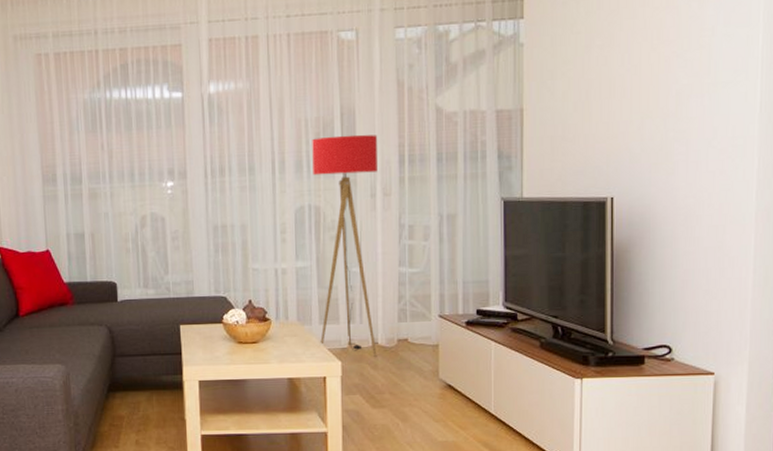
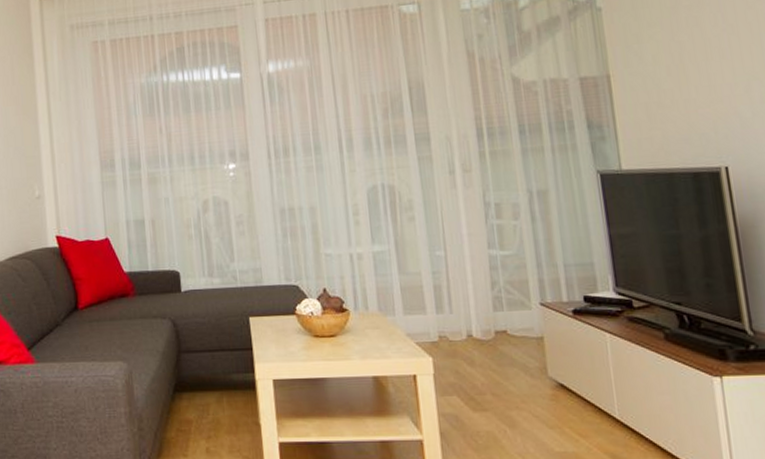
floor lamp: present [312,134,377,358] -> none [380,108,473,353]

